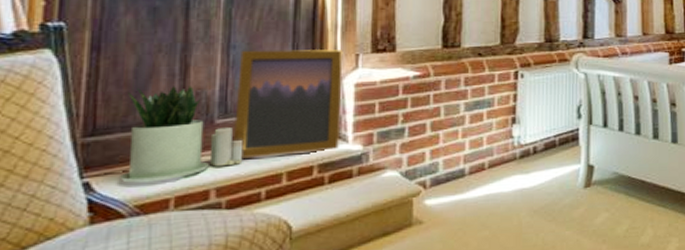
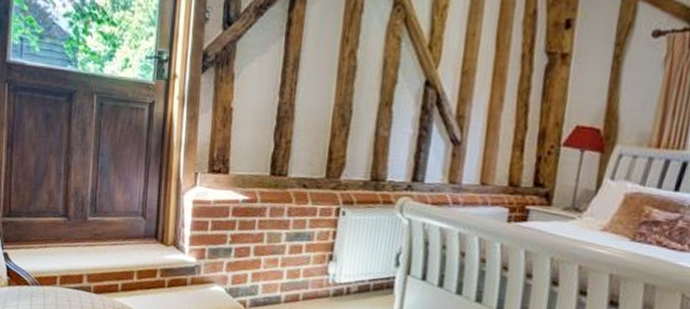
planter: present [120,86,209,183] -> none [26,182,83,261]
candle: present [209,125,244,167] -> none [83,222,107,258]
picture frame: present [234,50,343,158] -> none [100,158,185,259]

